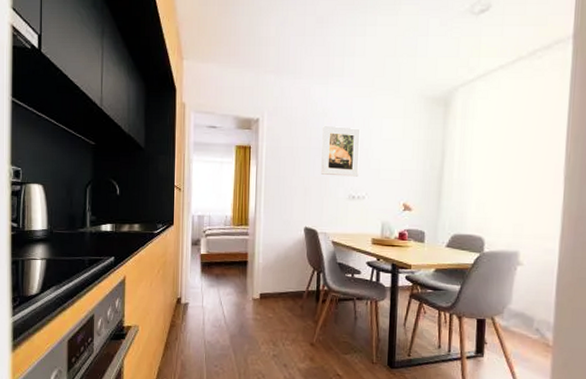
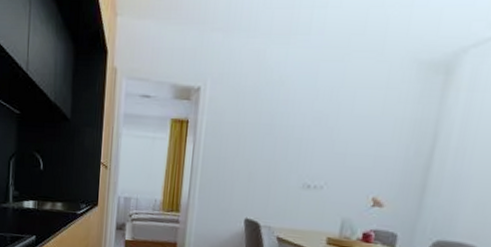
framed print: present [321,125,361,177] -> none [270,96,326,162]

